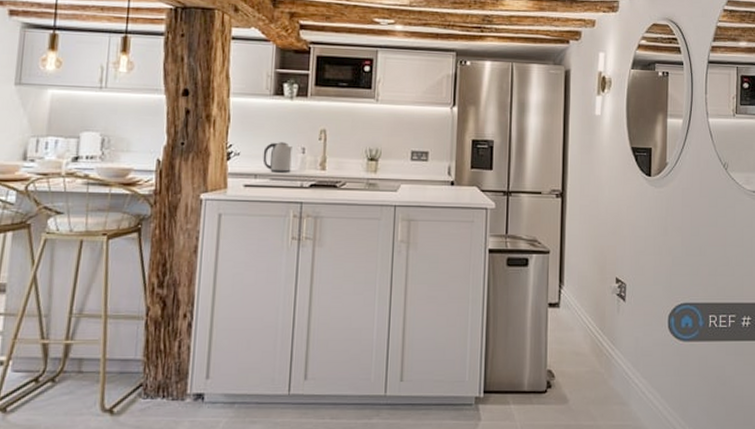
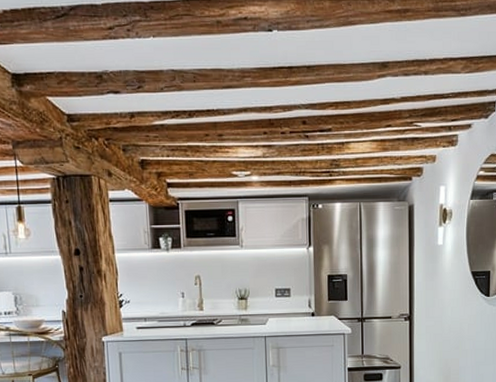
kettle: present [262,142,292,173] -> none [149,289,174,316]

